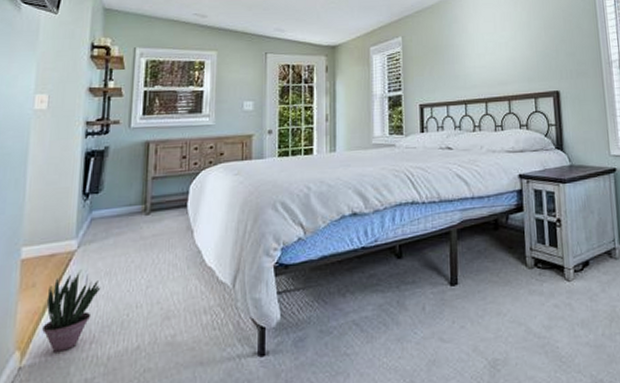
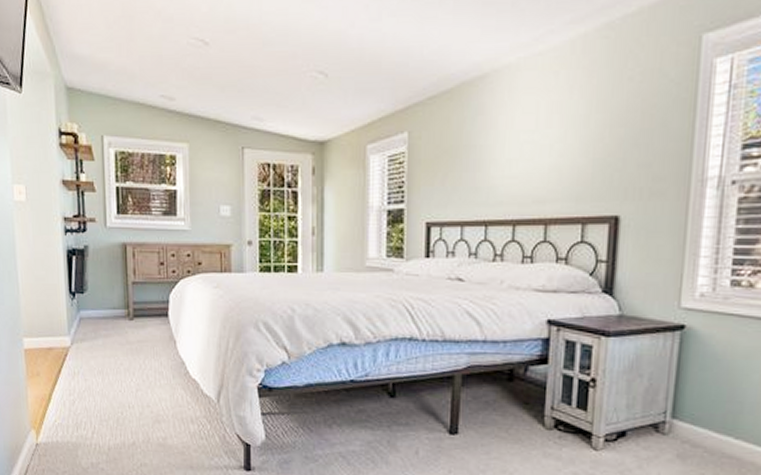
potted plant: present [42,269,101,354] -> none [50,365,96,437]

